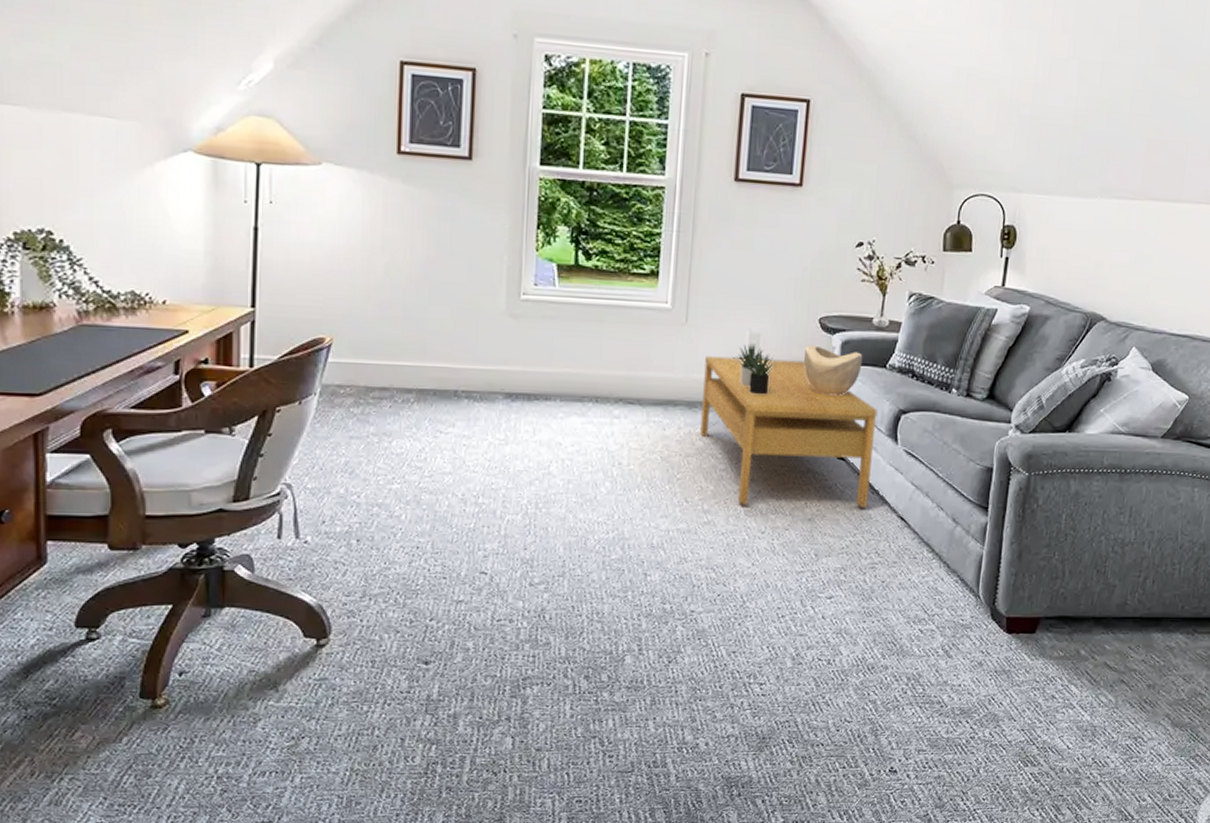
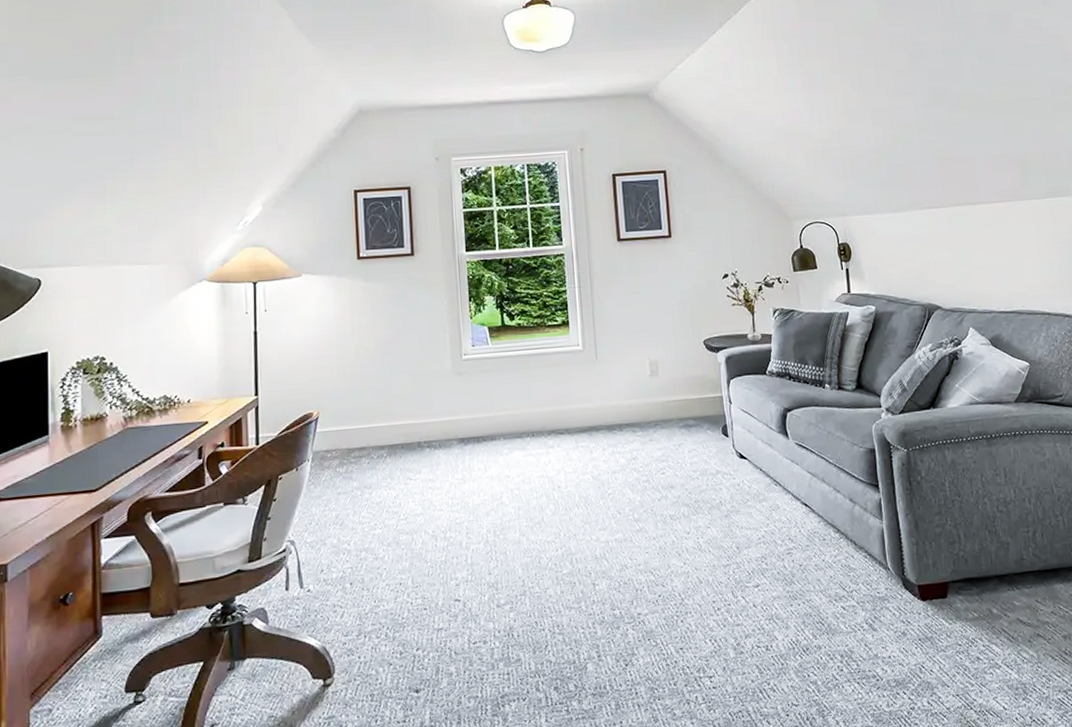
coffee table: present [700,356,878,507] -> none [616,378,774,510]
succulent plant: present [732,343,776,395] -> none [638,369,674,412]
decorative bowl: present [804,345,863,395] -> none [696,363,746,404]

